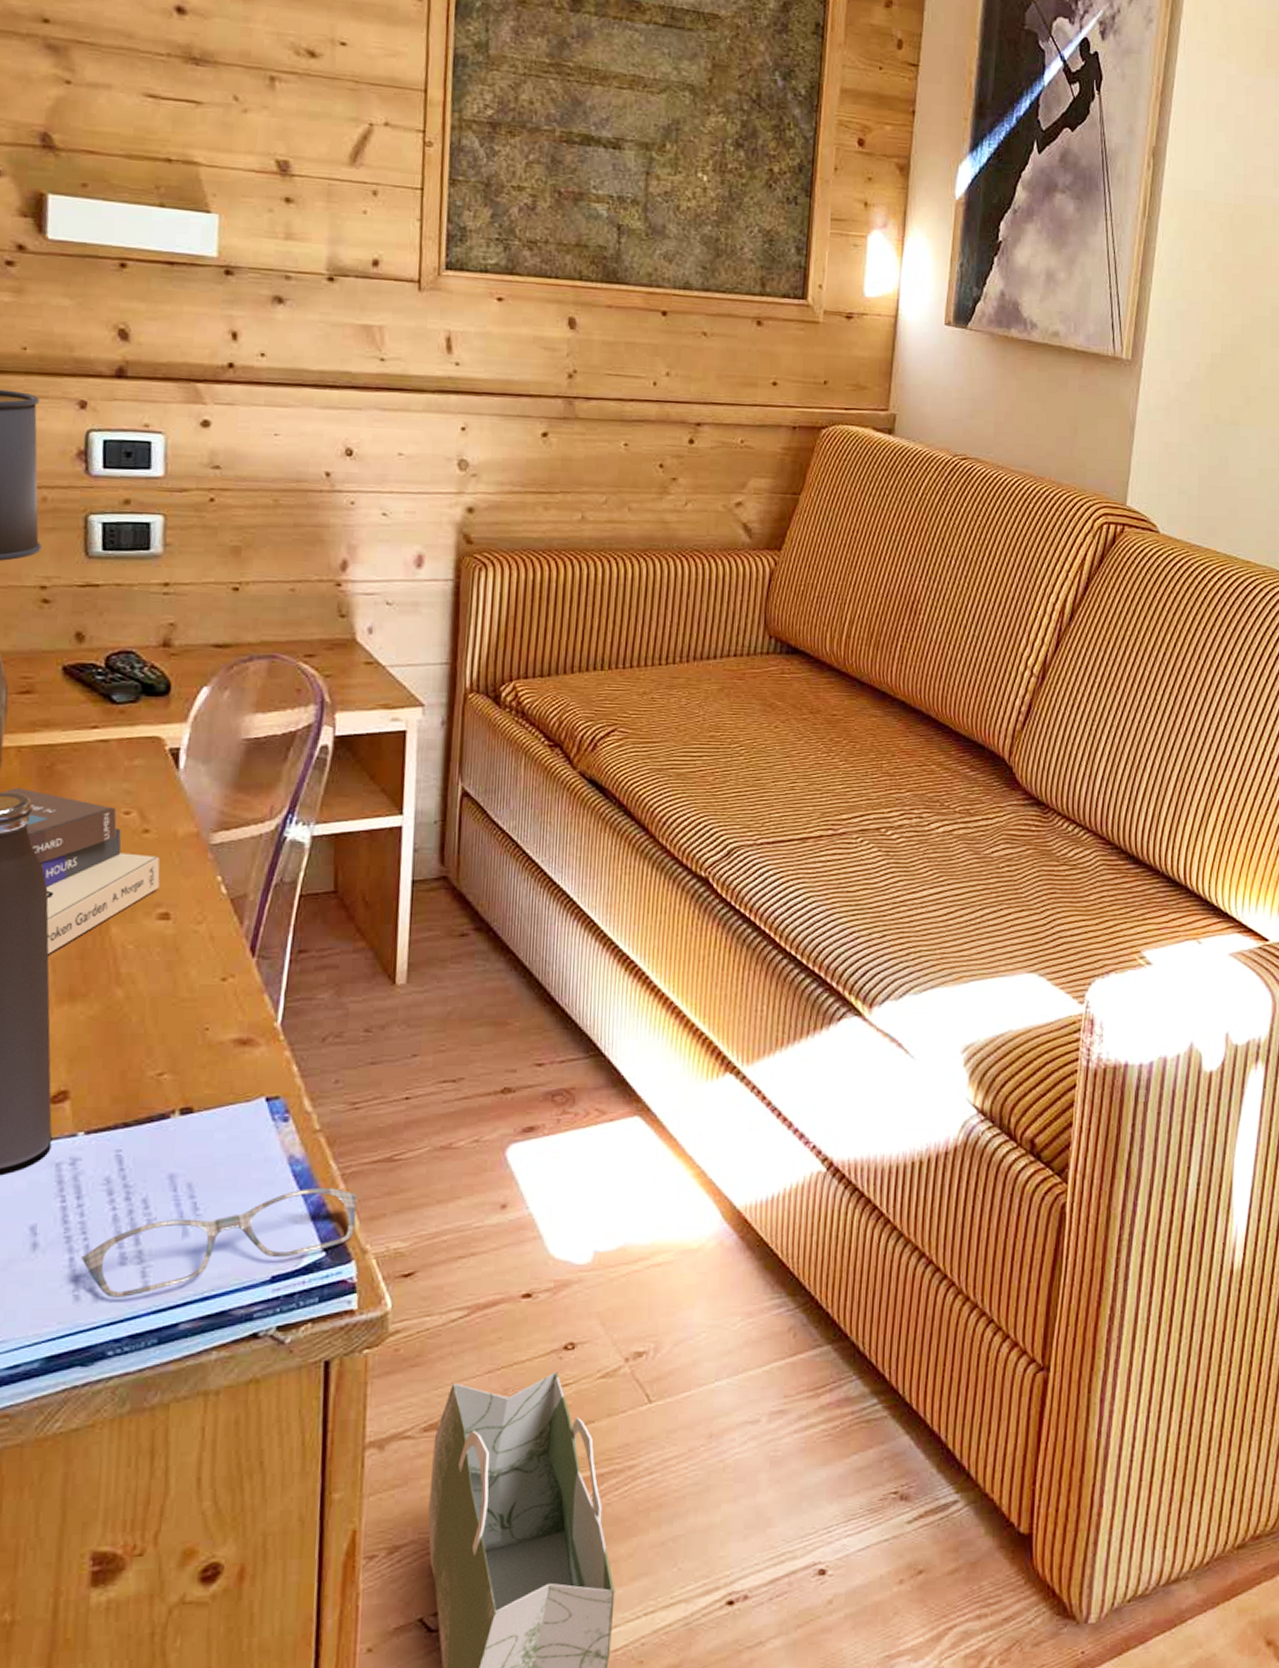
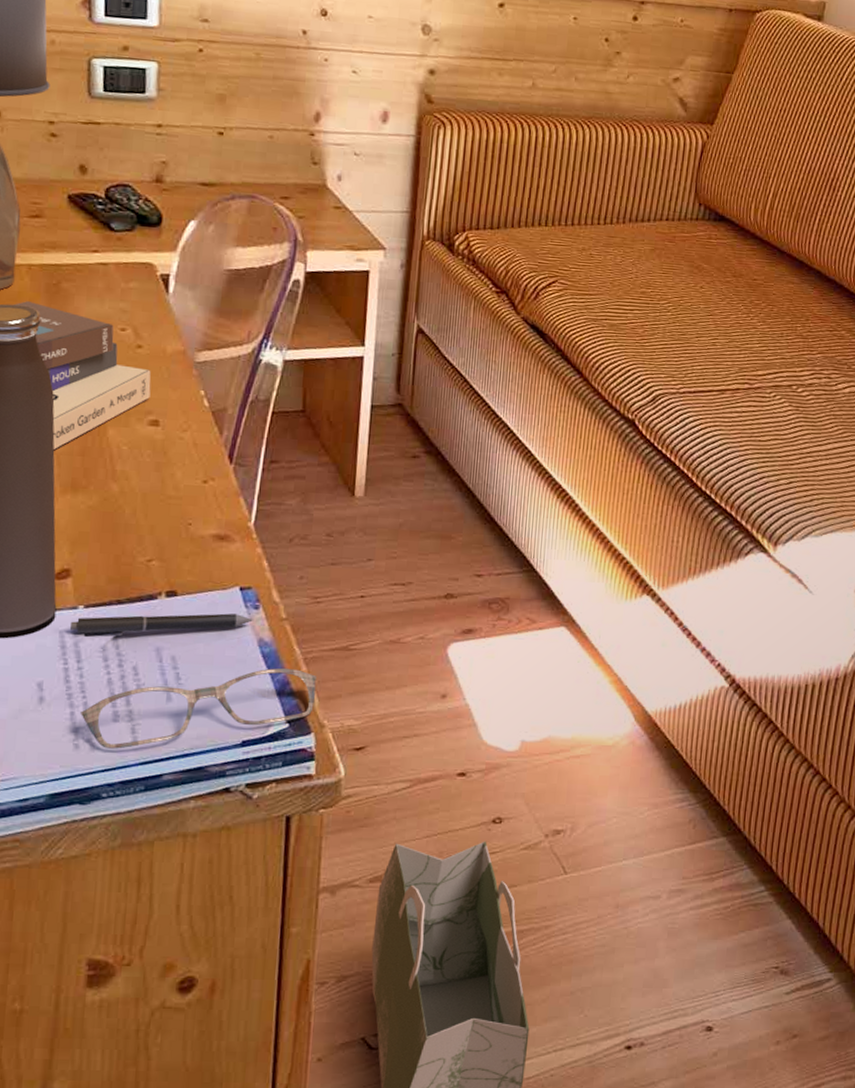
pen: none [69,1129,283,1169] -> present [70,613,254,638]

